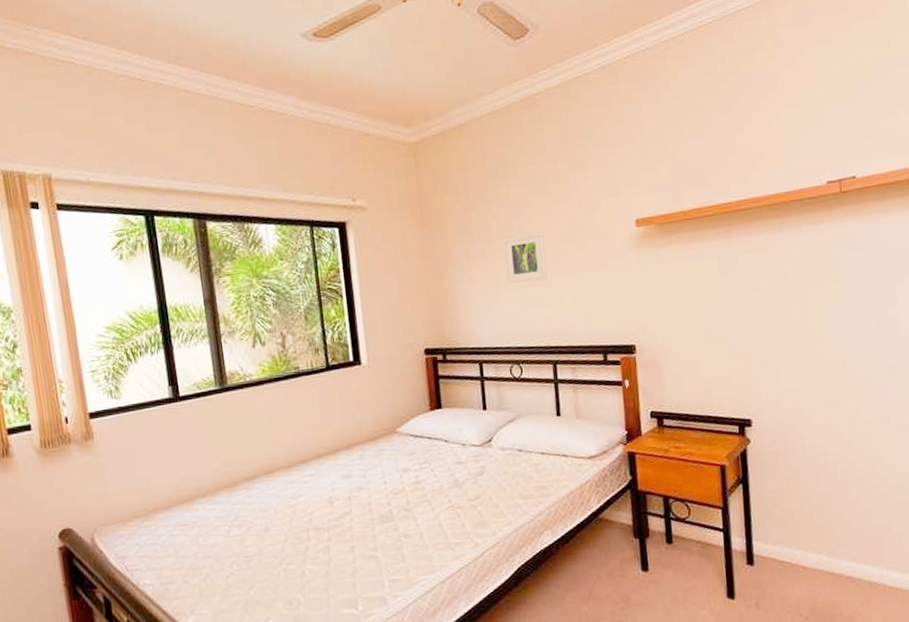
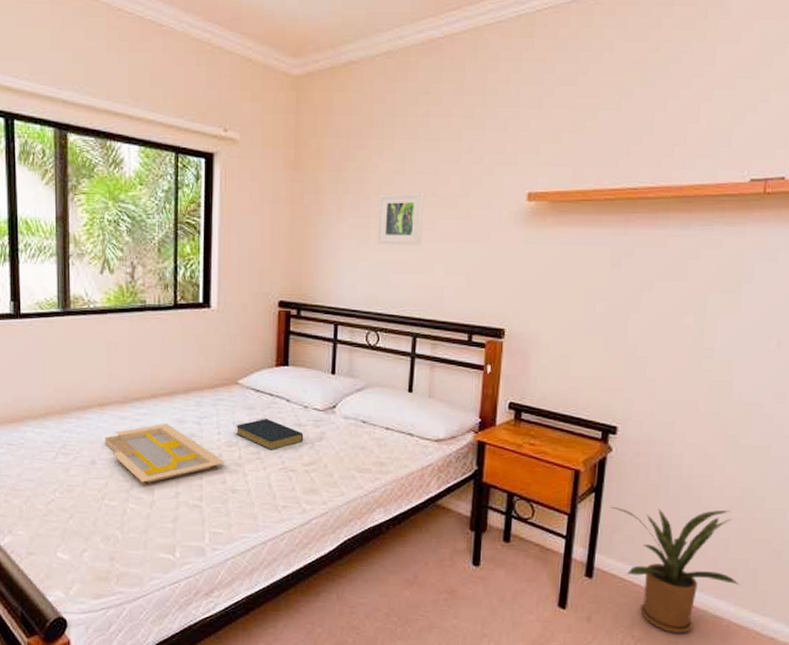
serving tray: none [275,480,396,542] -> present [104,422,227,483]
hardback book: none [399,460,466,493] -> present [235,418,304,452]
house plant: none [759,481,888,606] -> present [611,507,740,633]

